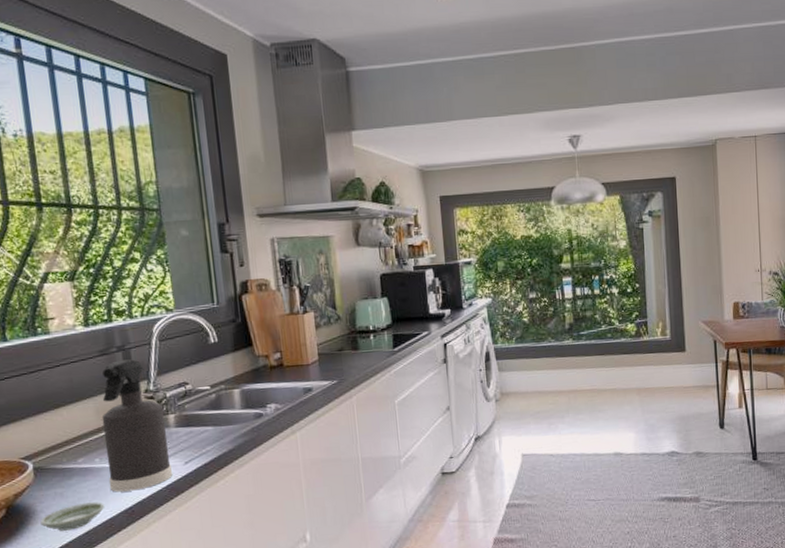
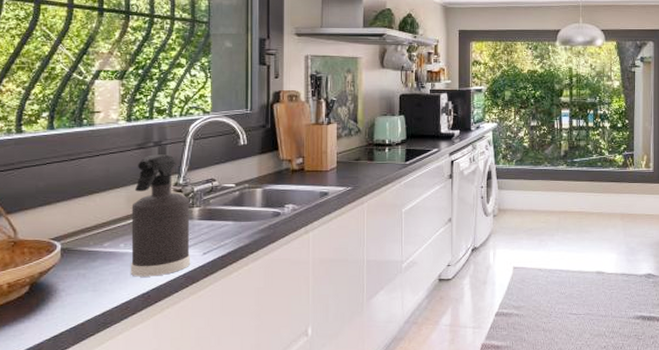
saucer: present [40,502,105,531] -> none [60,285,123,310]

